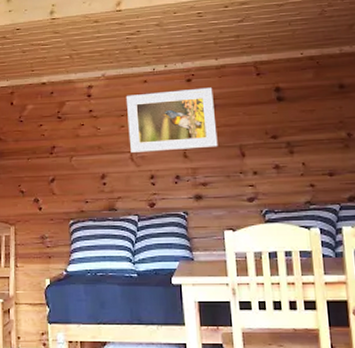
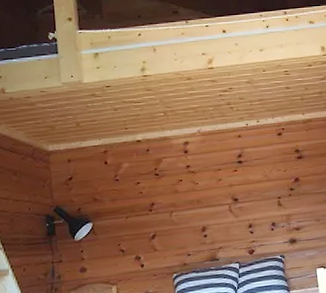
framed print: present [125,87,218,154] -> none [221,140,308,205]

